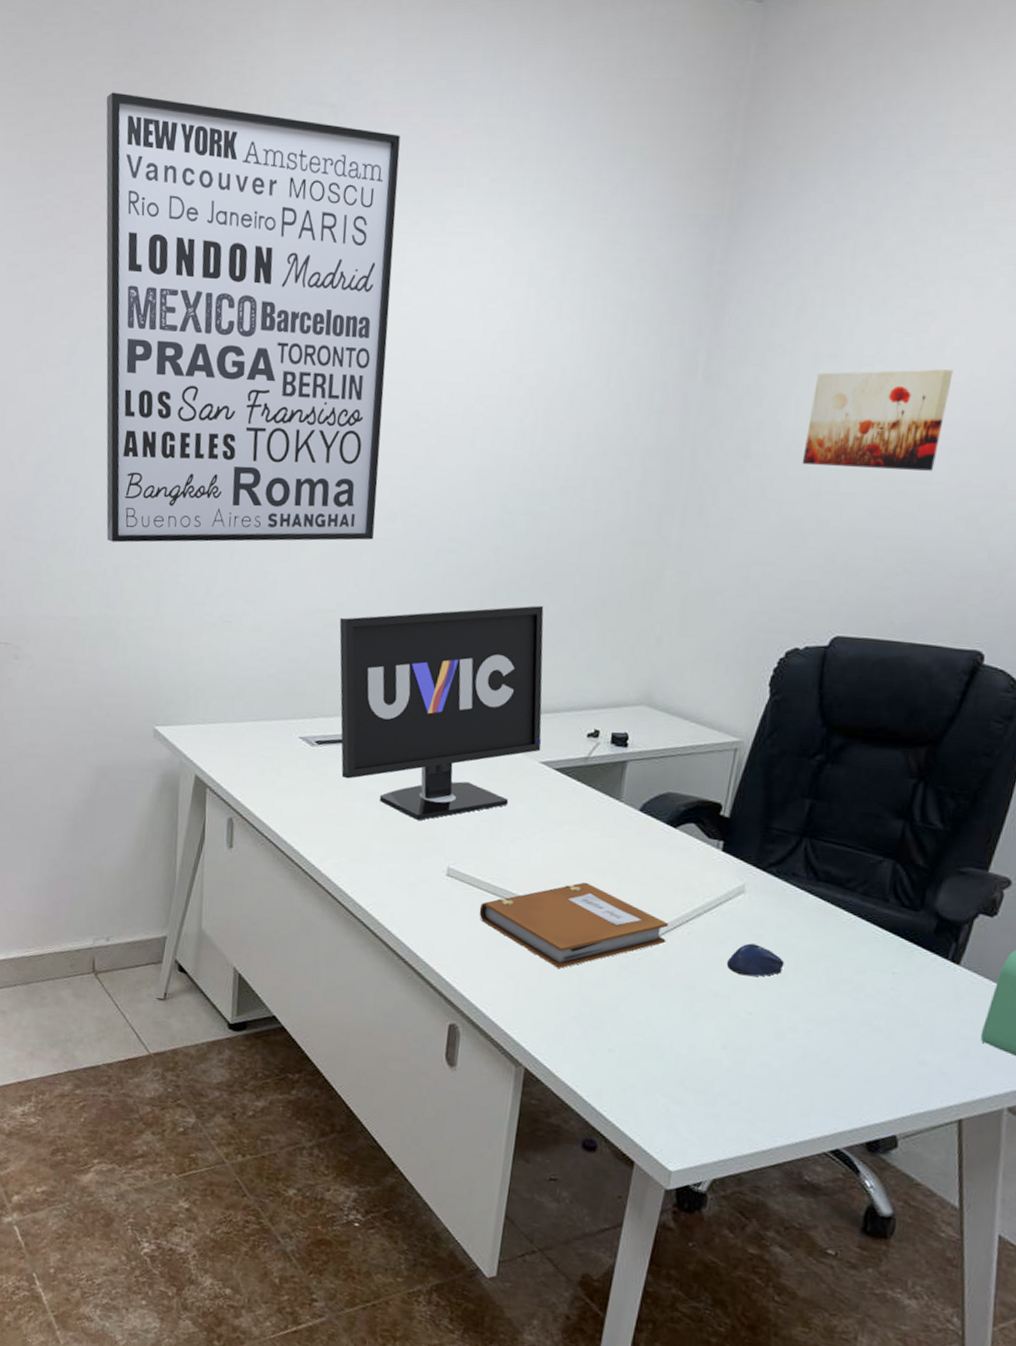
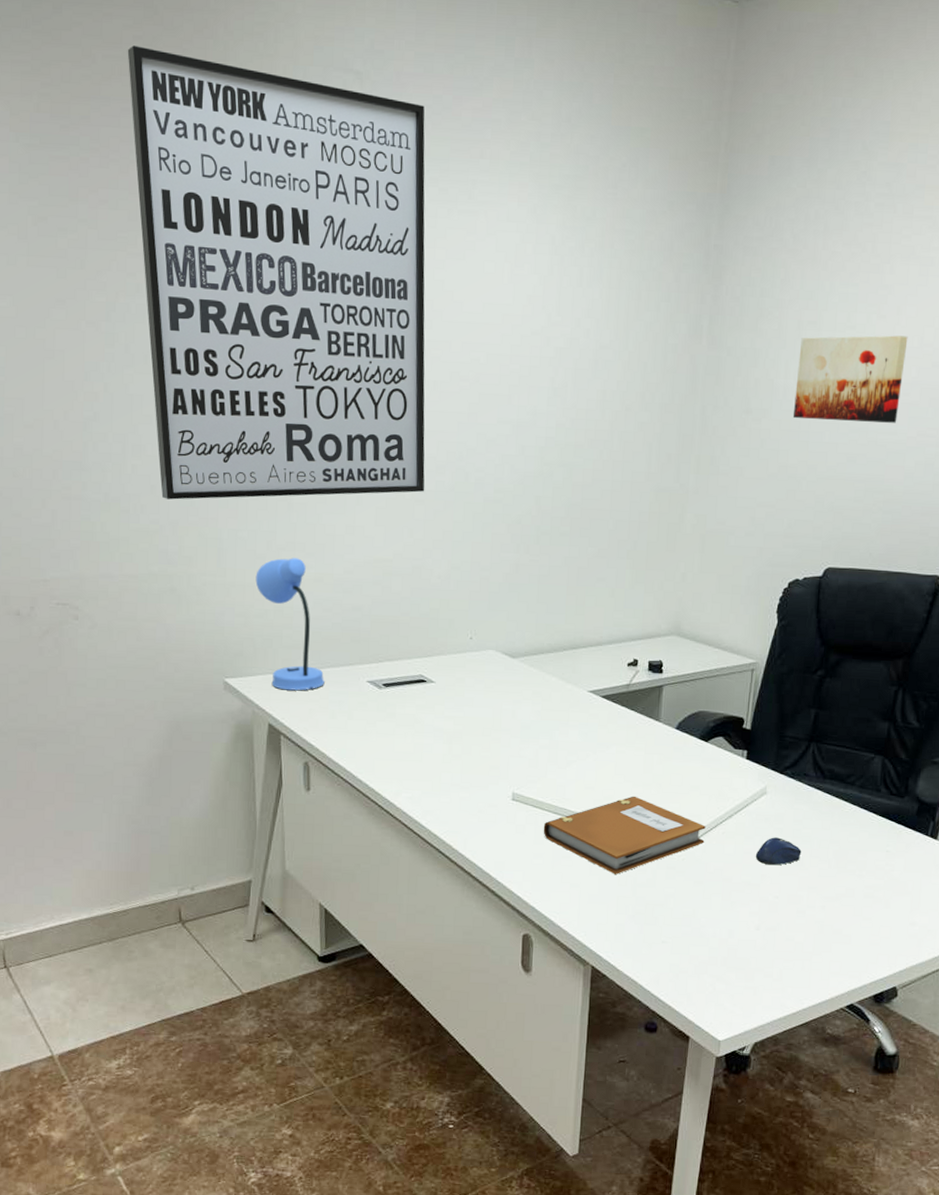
desk lamp: none [192,605,255,744] -> present [255,558,325,691]
monitor: present [339,605,544,820] -> none [397,548,589,751]

